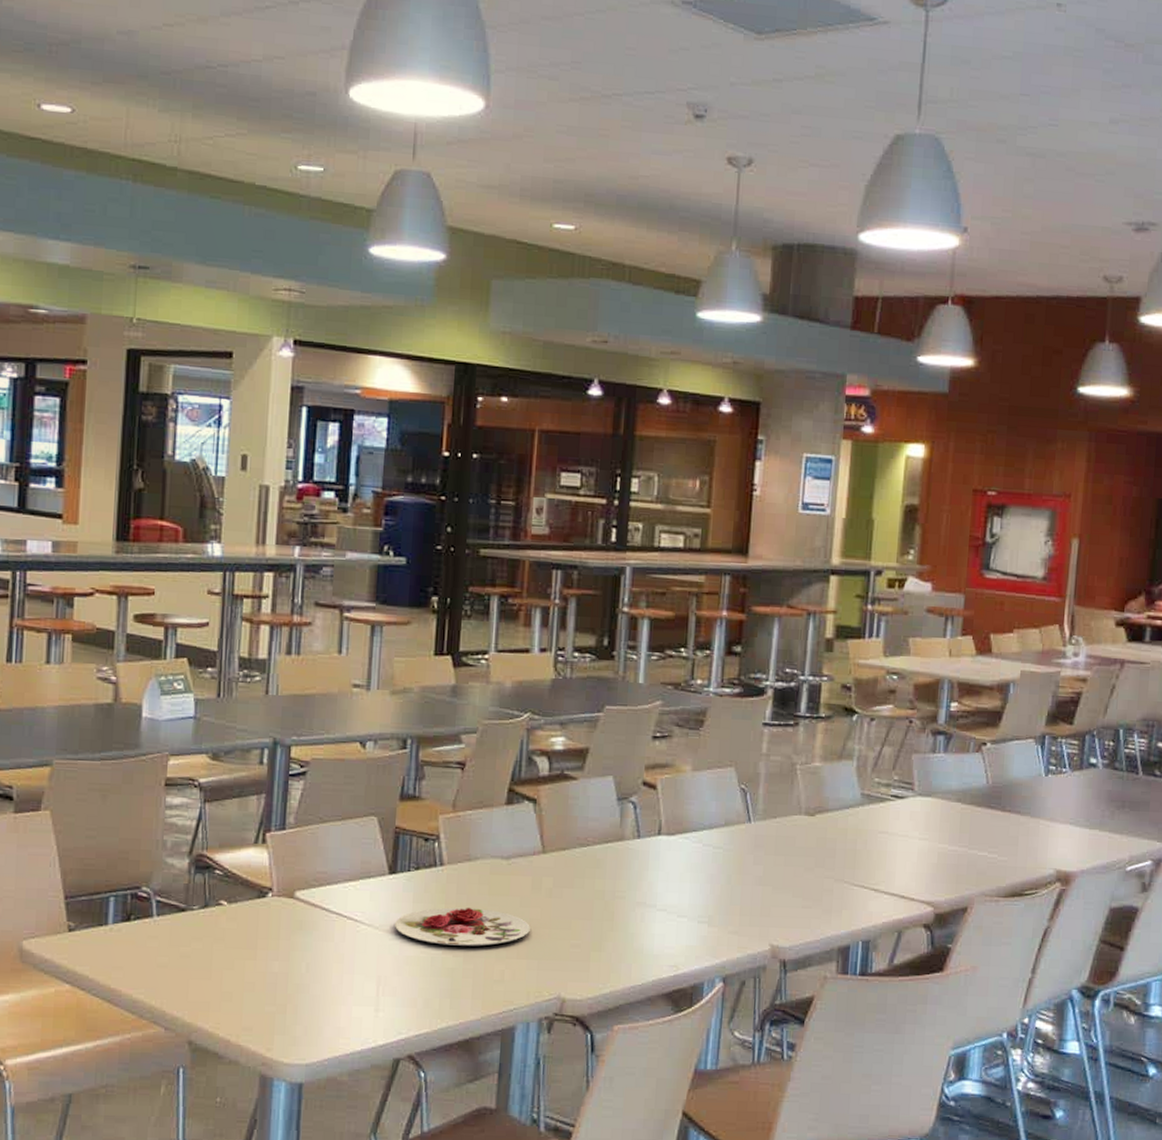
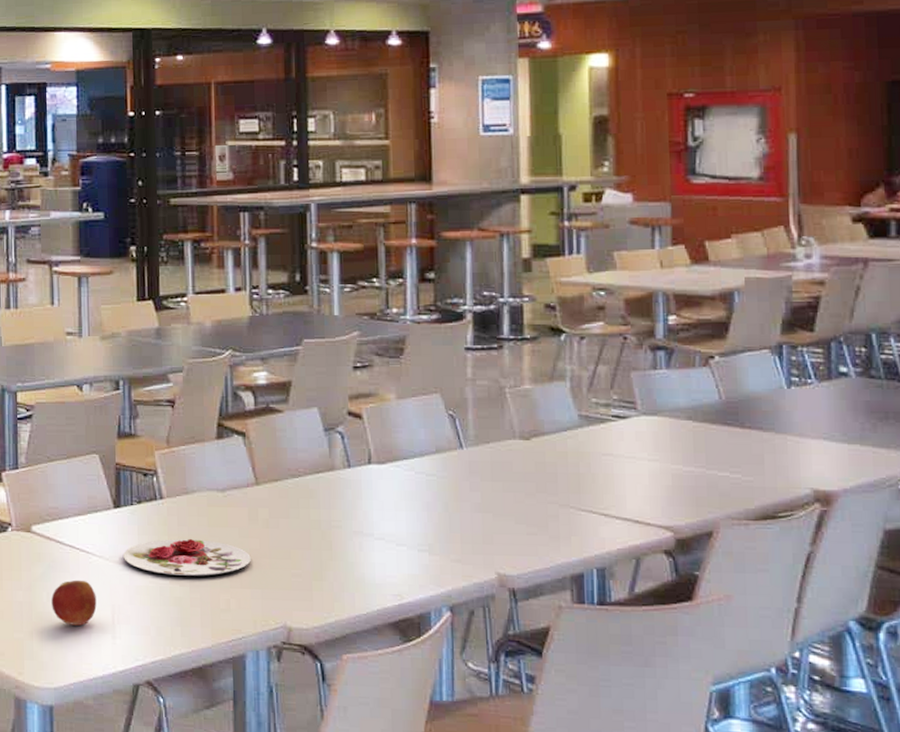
apple: none [310,949,362,998] -> present [51,579,97,626]

